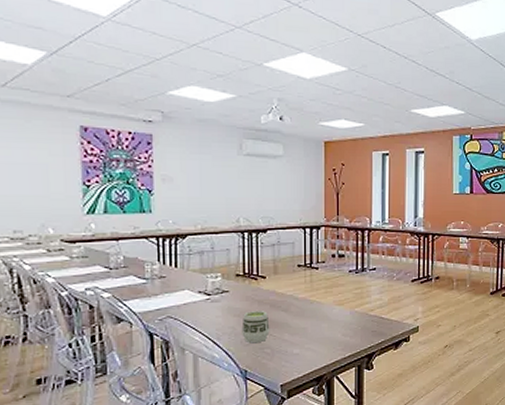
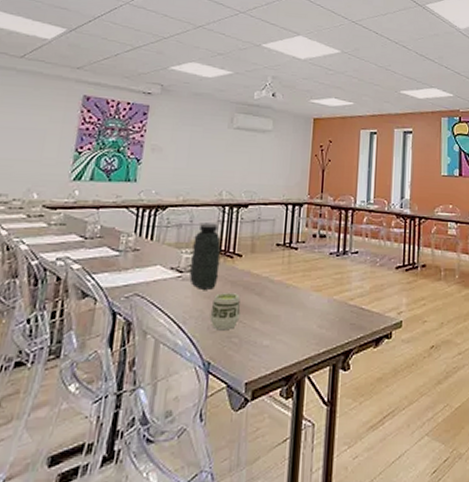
water jug: none [216,249,246,309] -> present [189,223,221,290]

